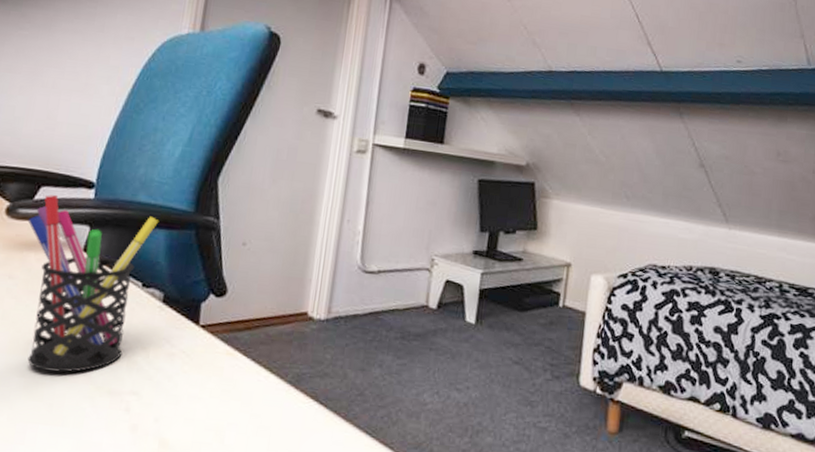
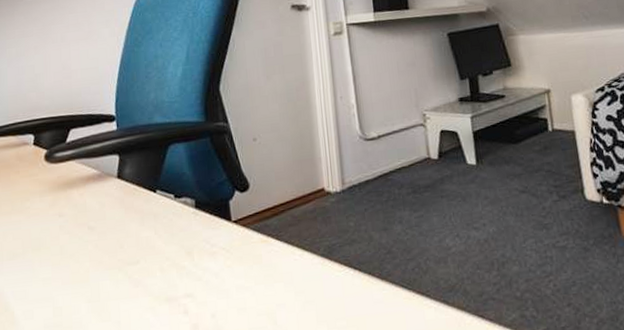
pen holder: present [27,194,158,373] -> none [65,133,176,293]

